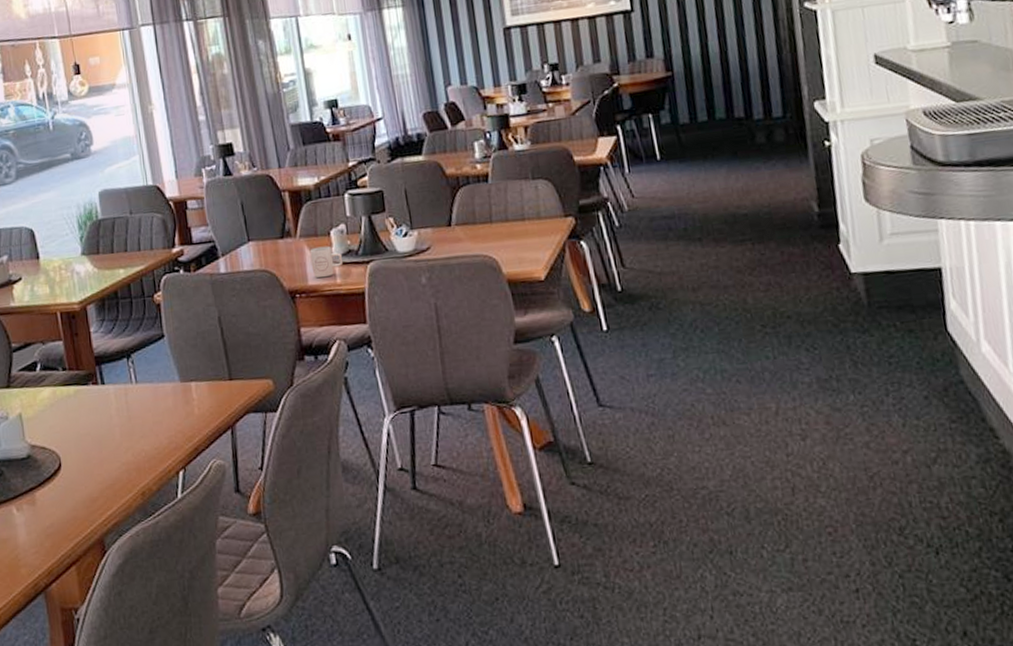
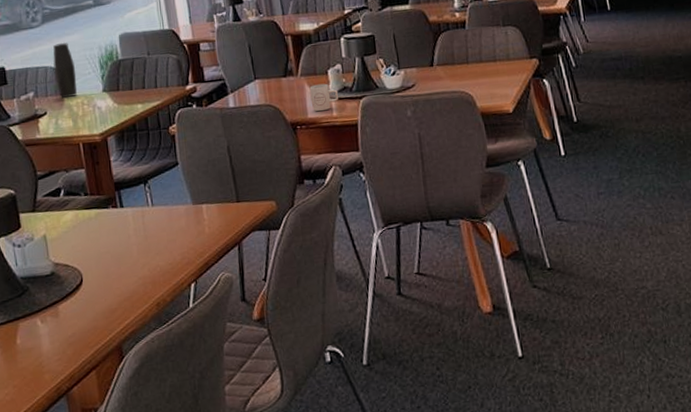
vase: none [27,200,54,262] -> present [52,42,77,98]

